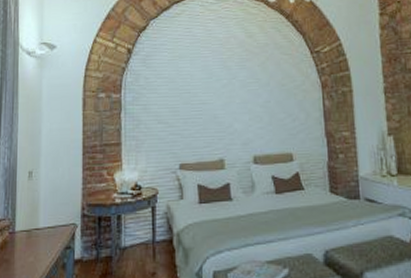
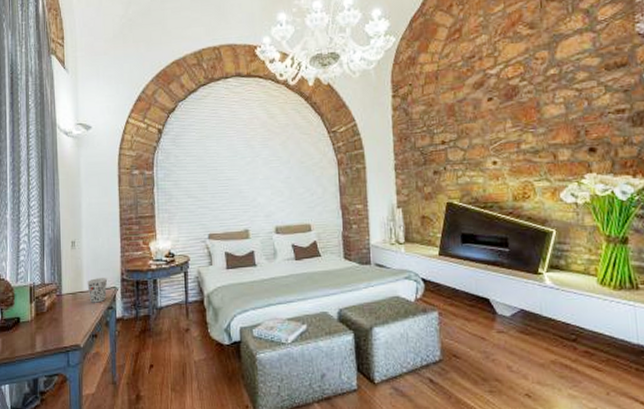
cup: none [44,213,67,242] -> present [87,278,108,303]

